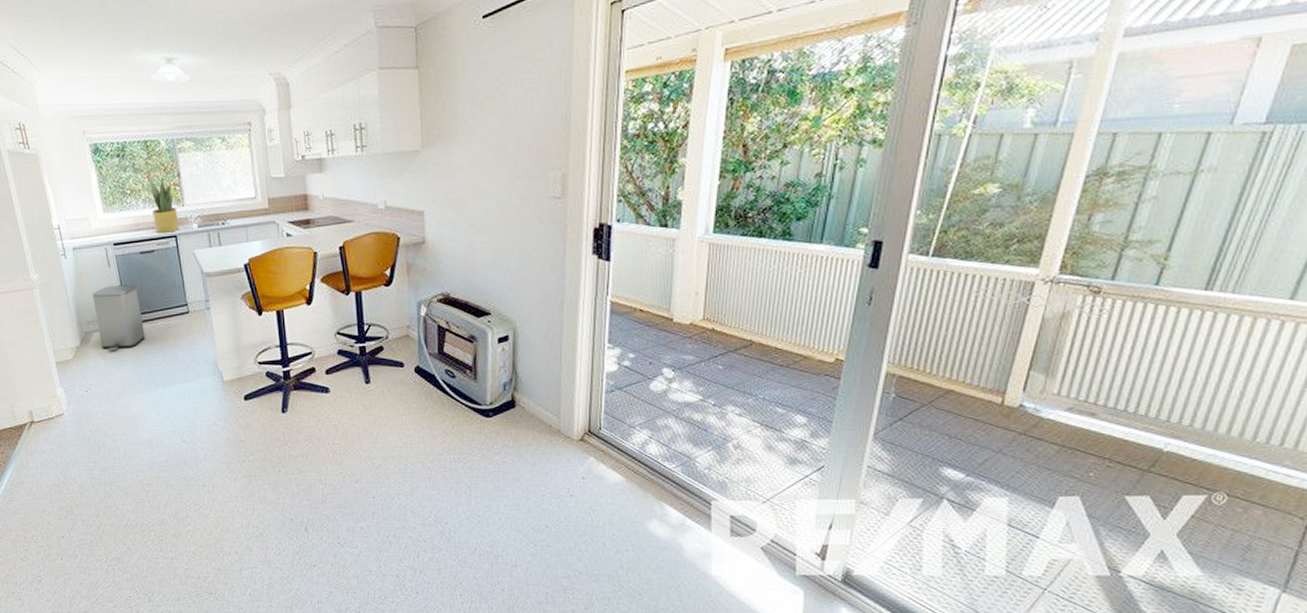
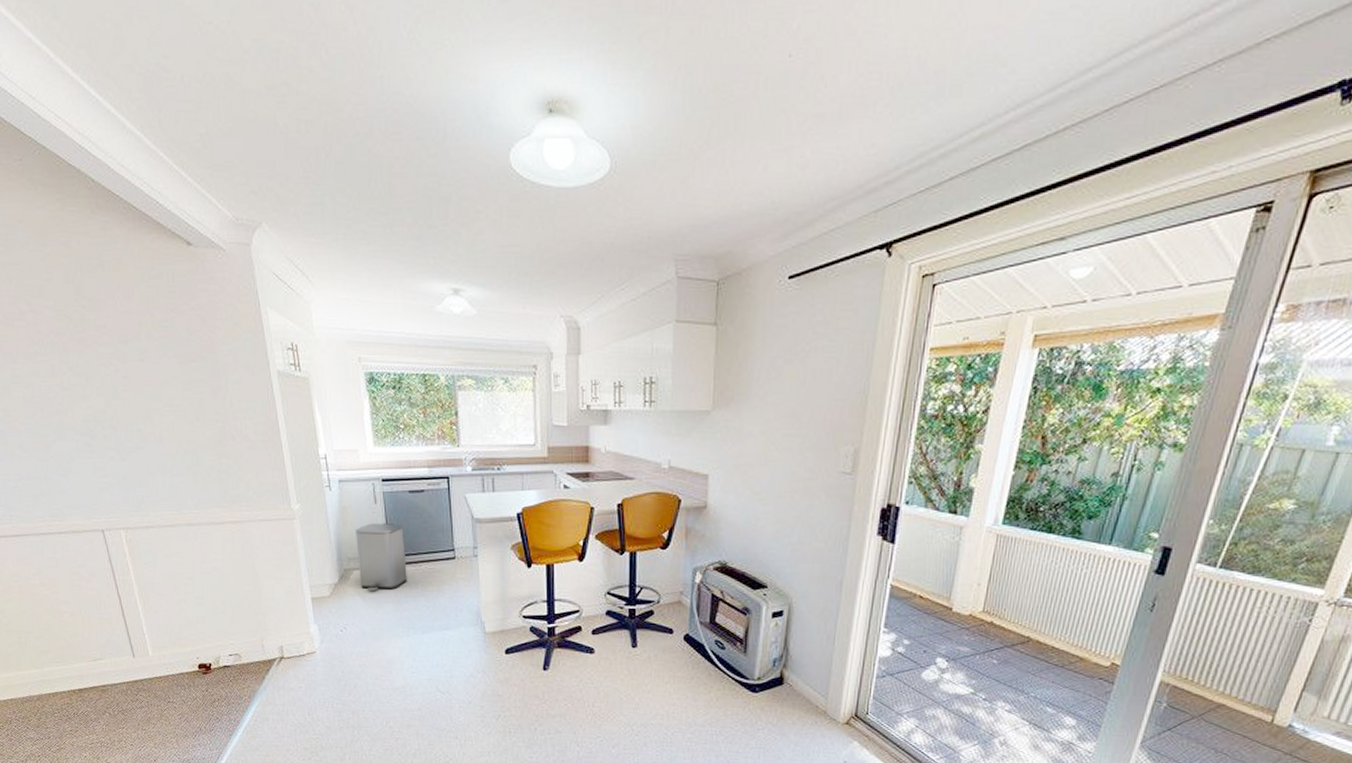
planter: present [146,176,179,234] -> none [421,413,452,474]

